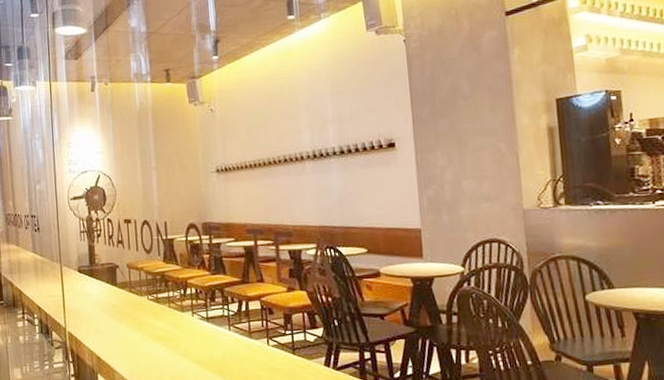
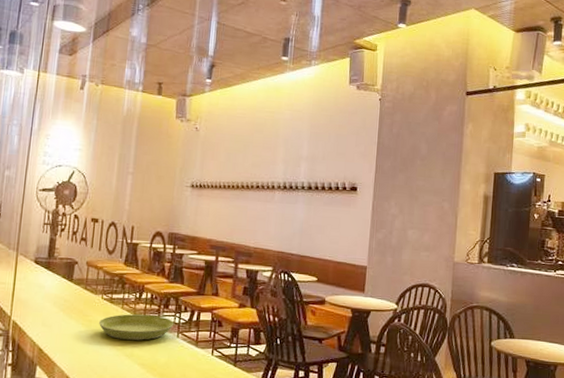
saucer: none [149,310,224,339] -> present [99,314,174,341]

